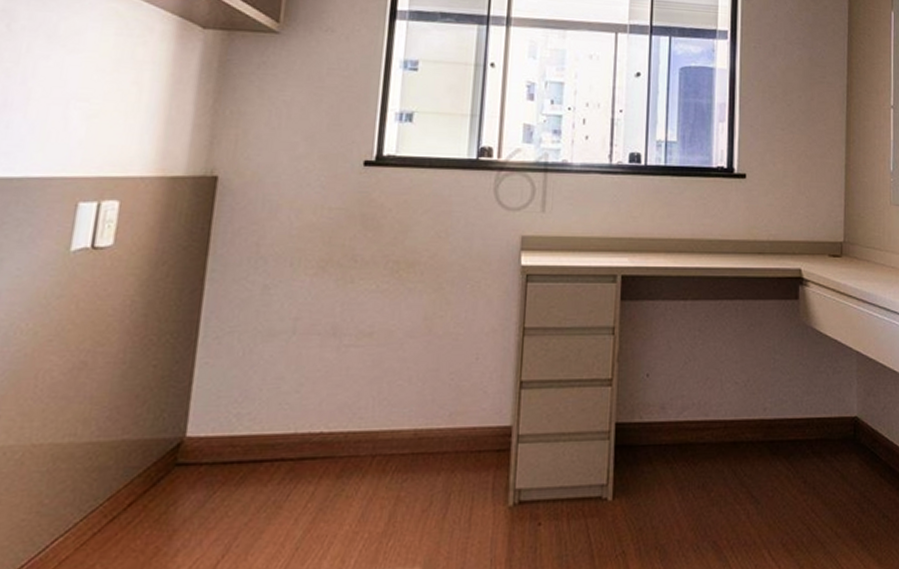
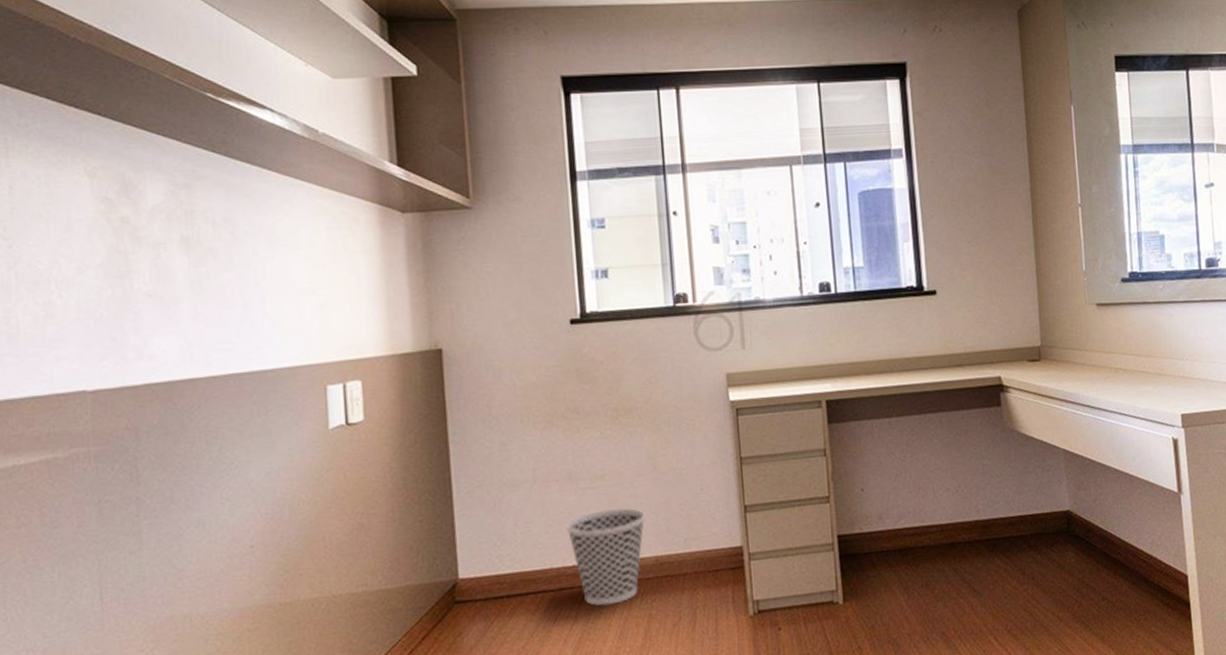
wastebasket: none [320,372,411,482] -> present [566,508,646,606]

